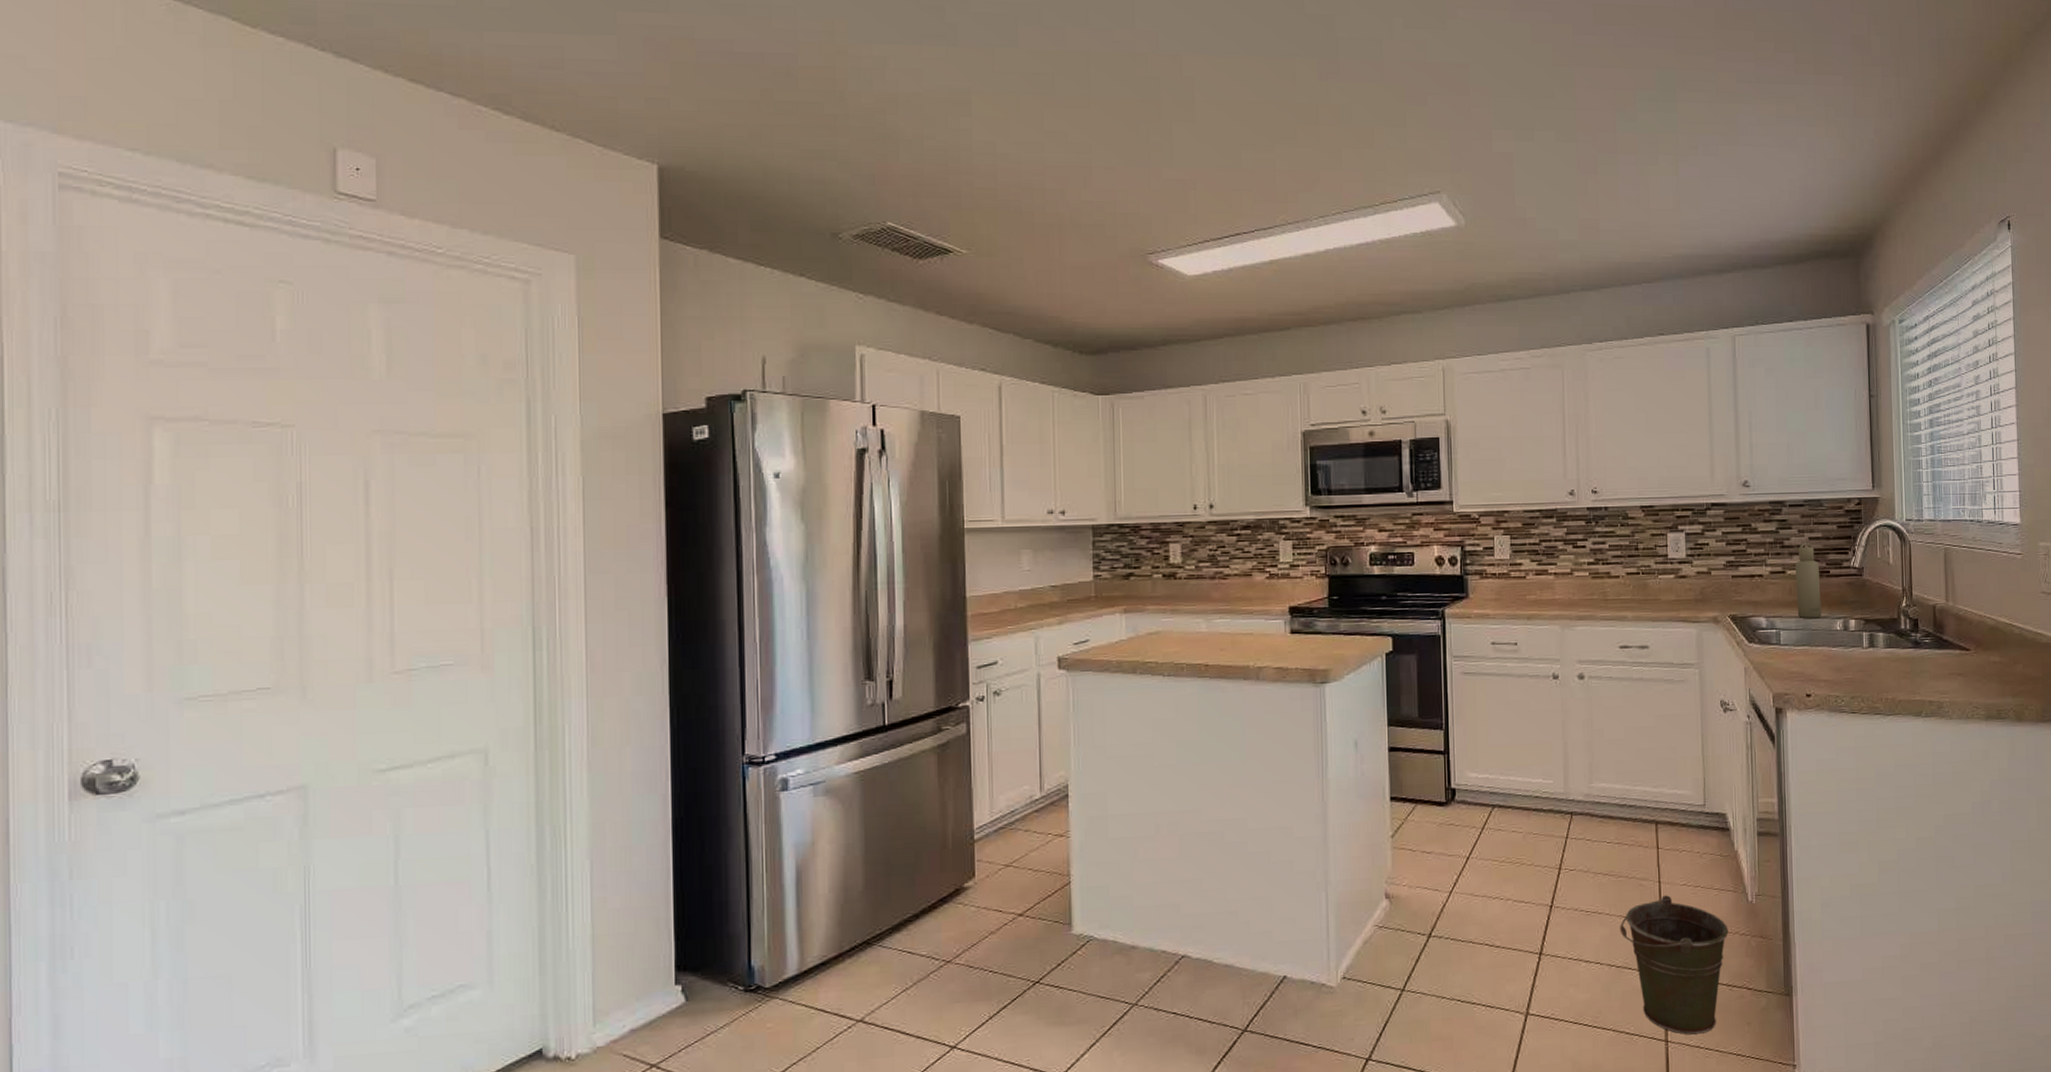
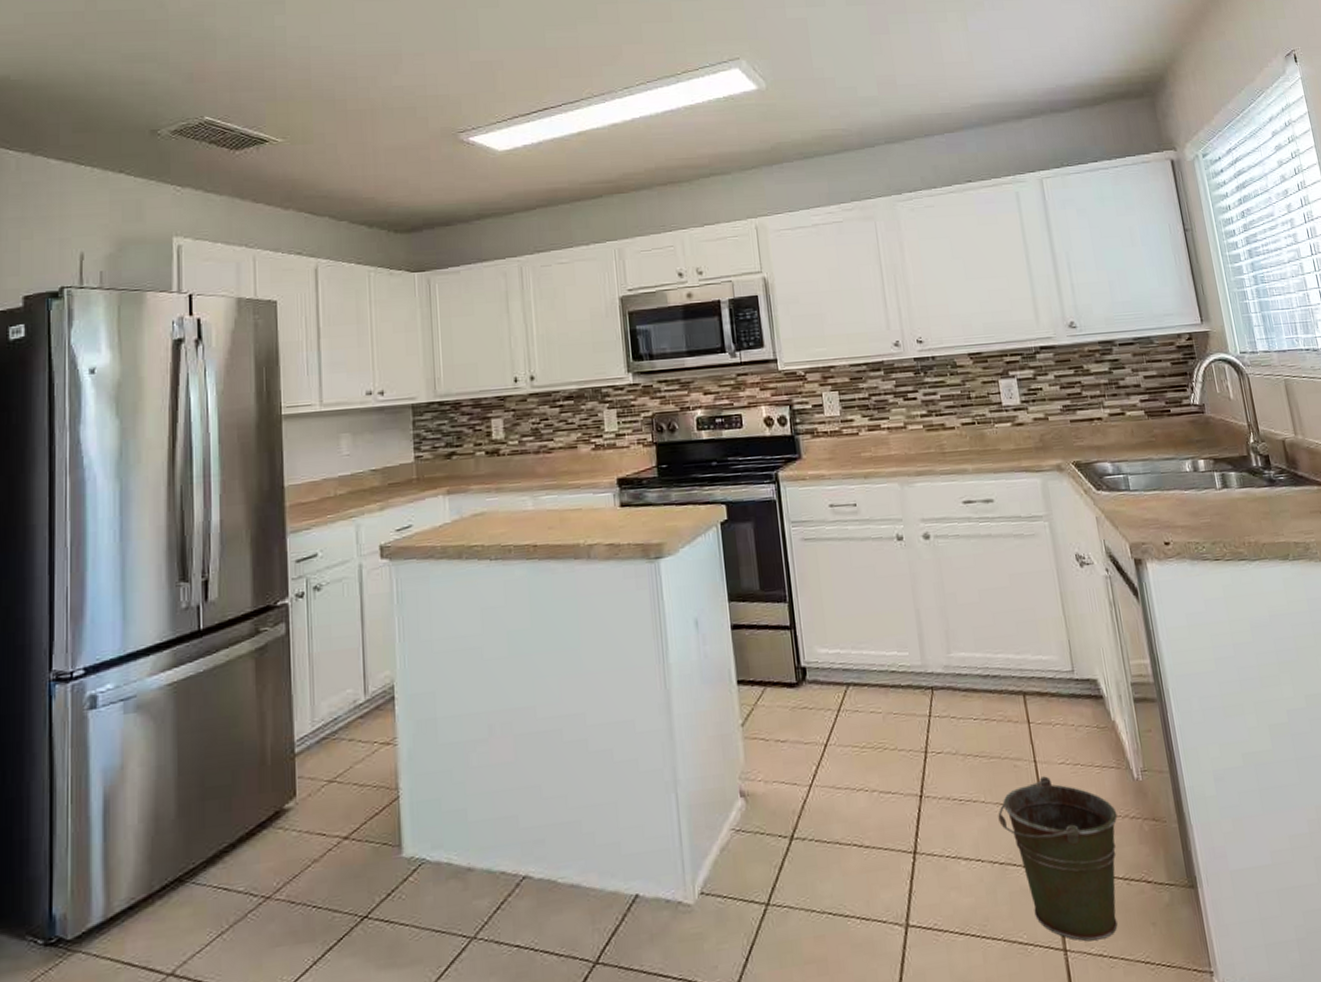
bottle: present [1794,542,1822,619] -> none [1133,381,1169,462]

